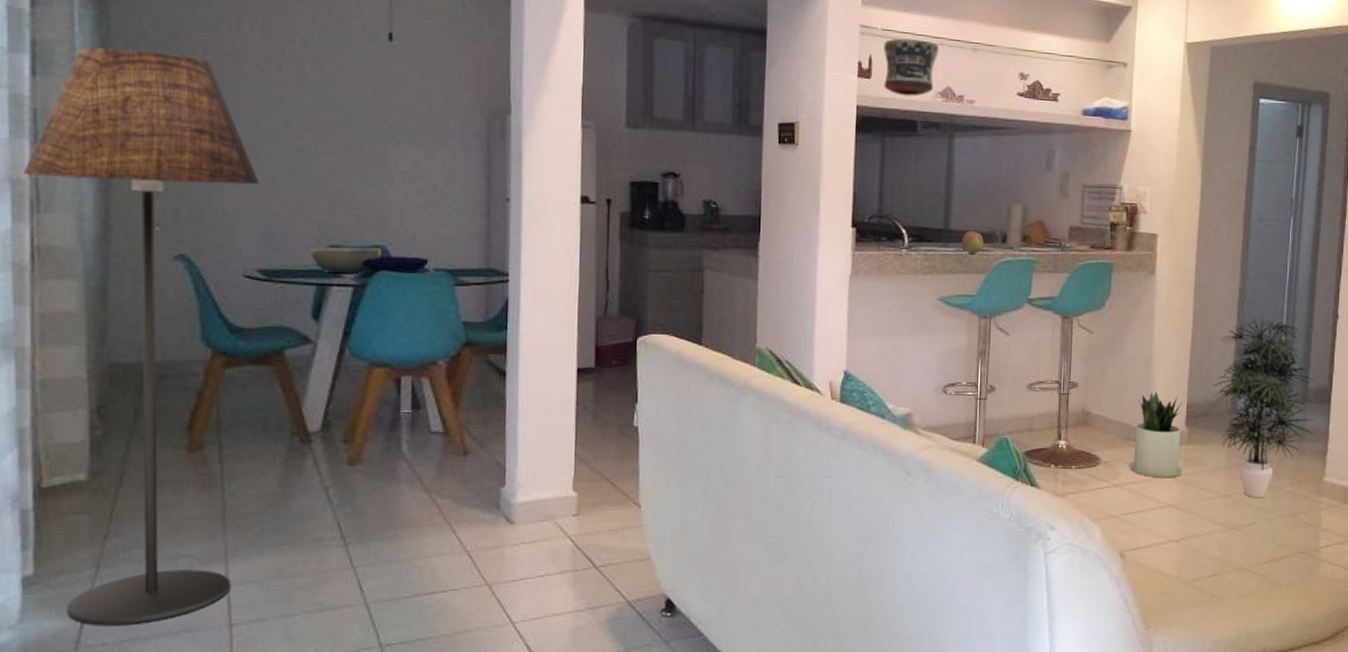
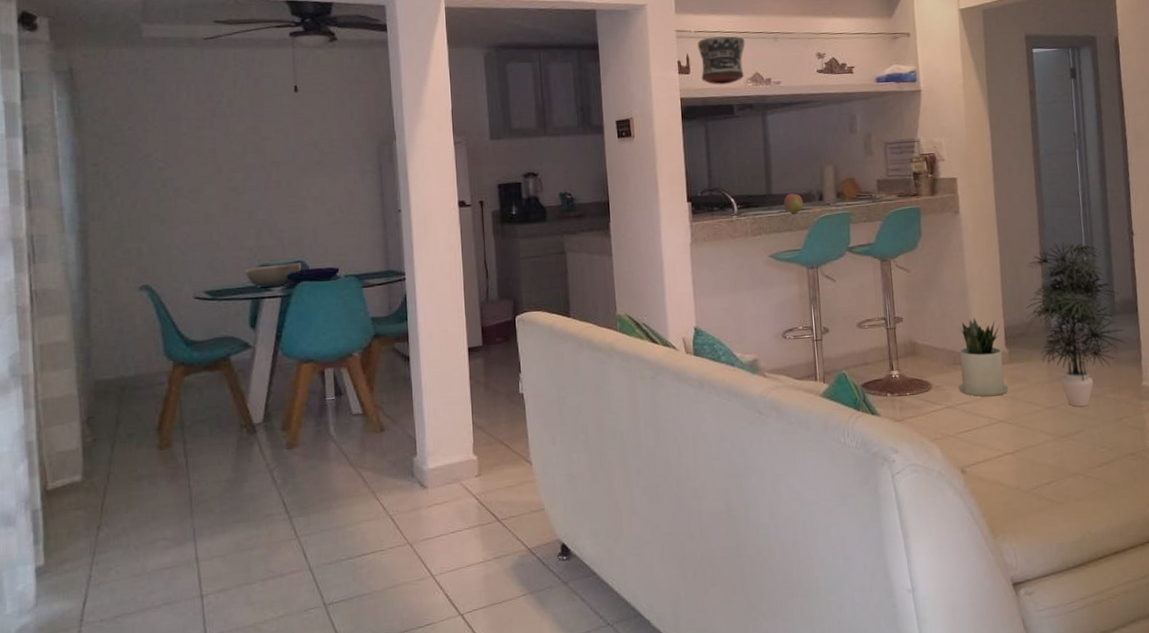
floor lamp: present [23,47,260,626] -> none [22,124,202,605]

